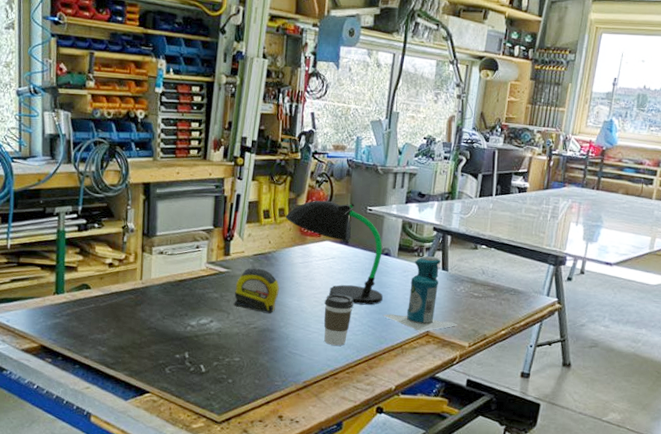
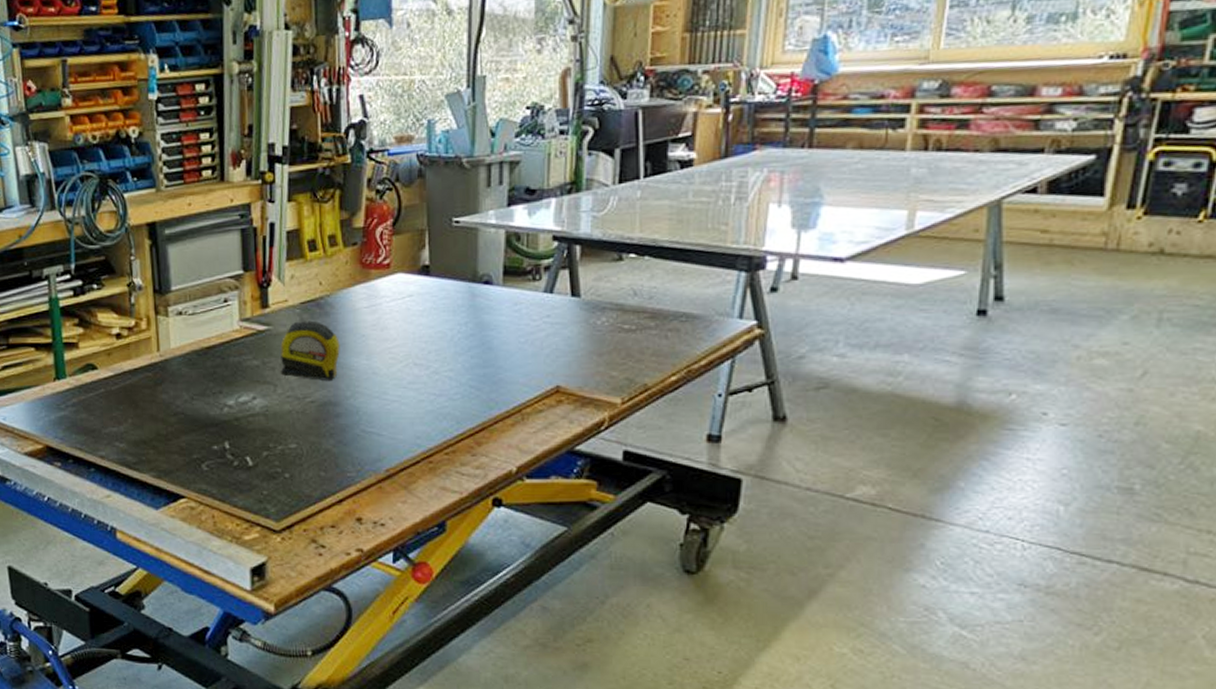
desk lamp: present [285,200,383,305] -> none [338,215,487,357]
coffee cup: present [324,294,353,346] -> none [404,345,445,417]
spray can: present [382,256,457,332] -> none [489,278,602,387]

